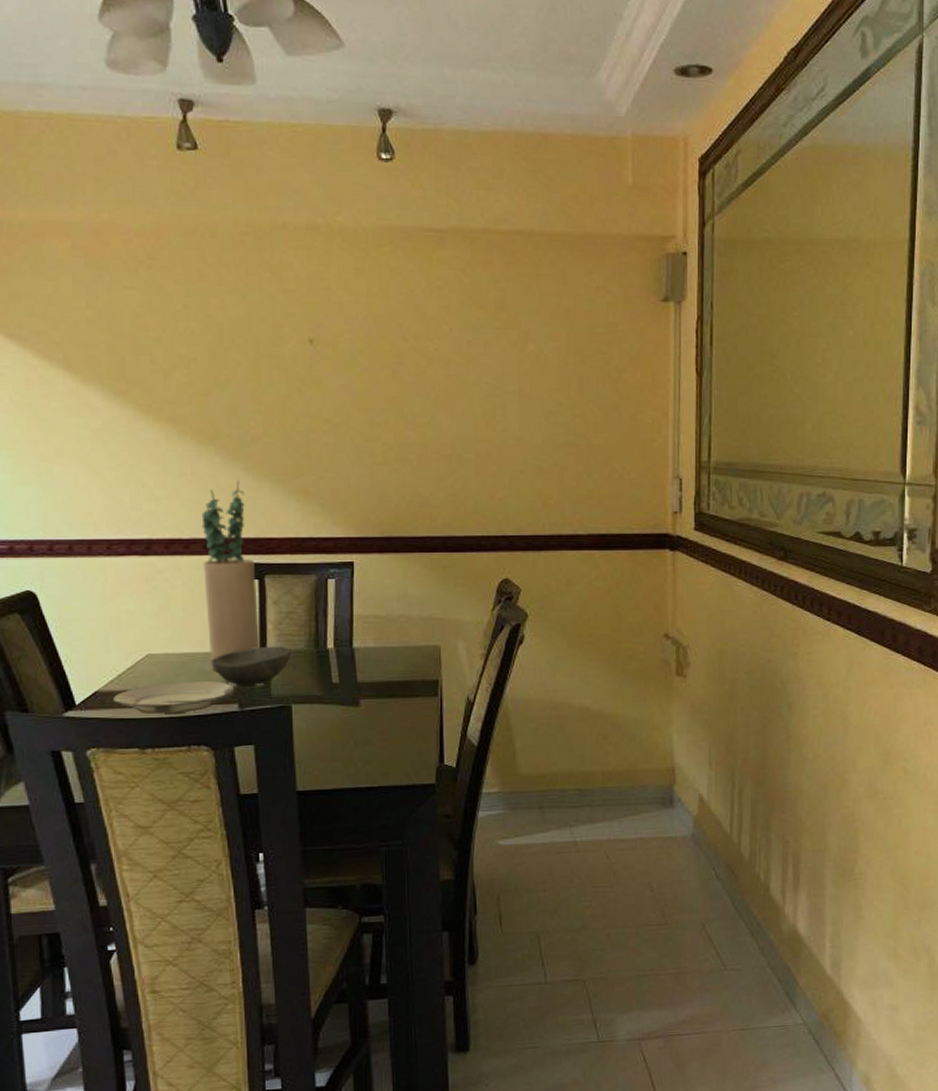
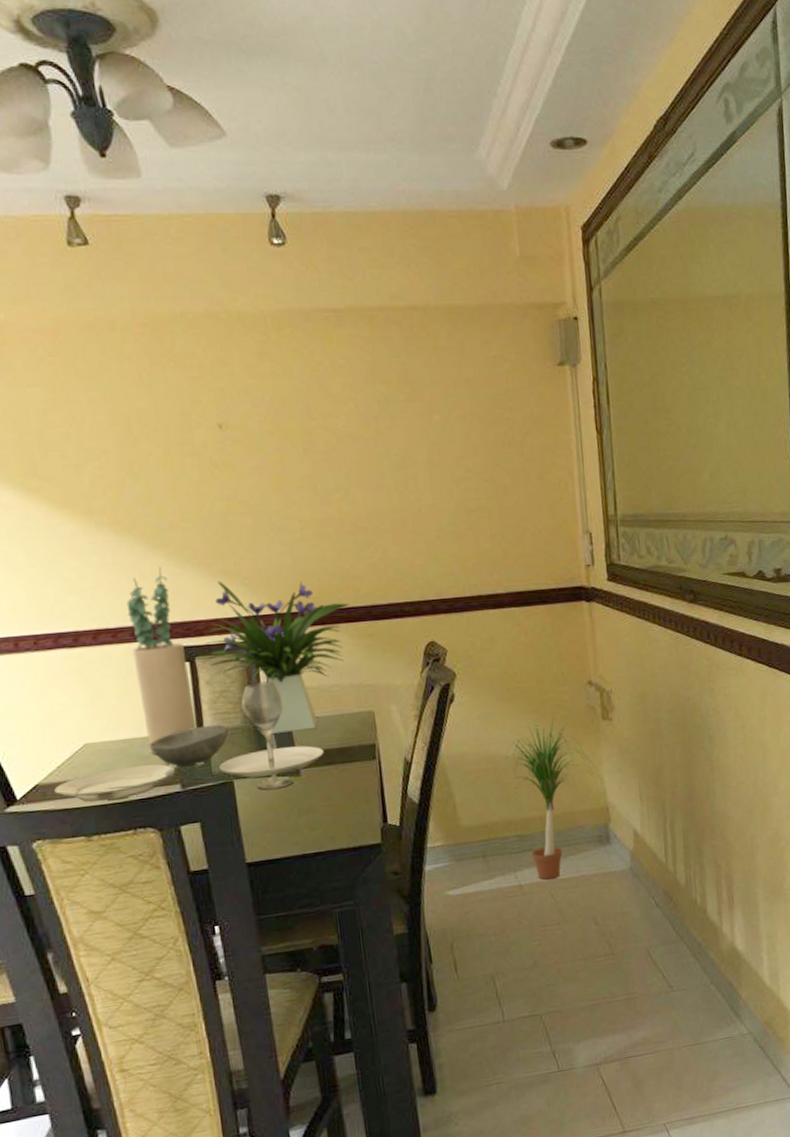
flower arrangement: none [275,500,426,660] -> present [204,581,350,734]
plate: none [278,675,385,704] -> present [219,745,324,778]
wineglass: none [306,606,351,718] -> present [241,681,293,790]
potted plant: none [556,666,668,838] -> present [493,715,600,880]

